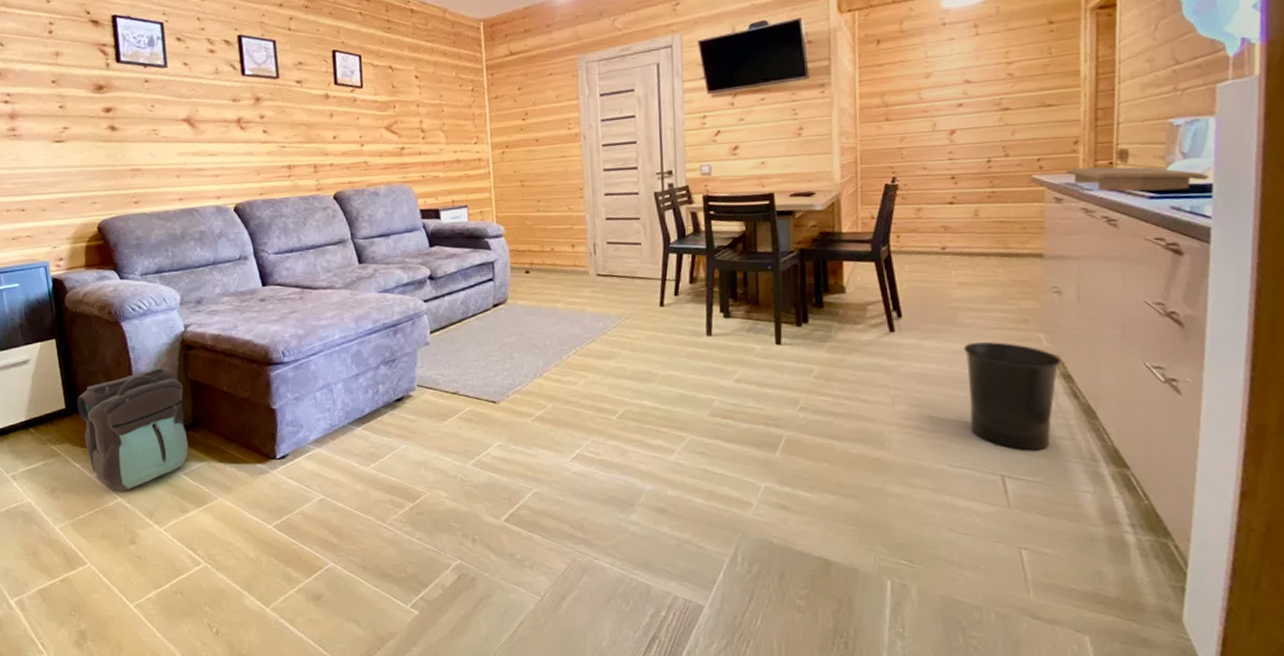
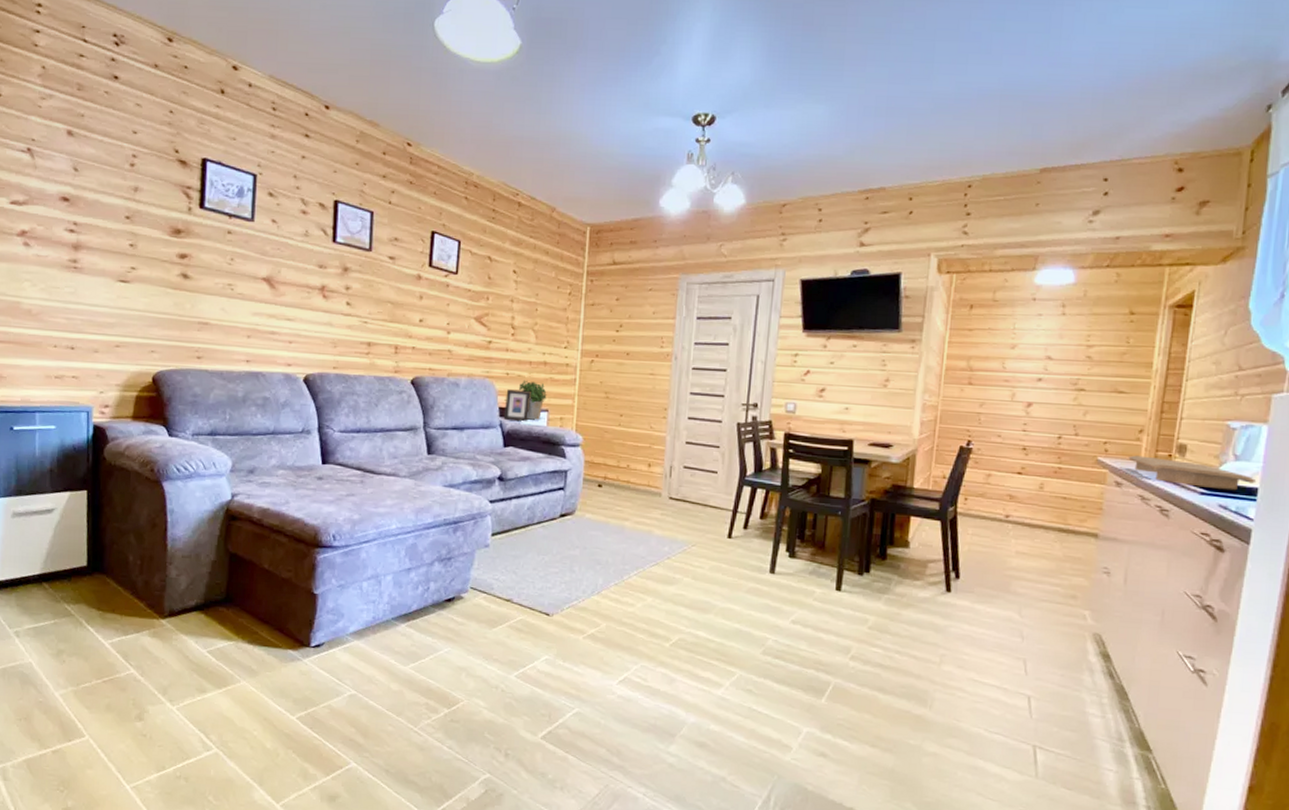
backpack: present [77,368,189,492] -> none [100,535,220,663]
picture frame: none [425,189,450,221] -> present [503,389,531,422]
potted plant: none [435,179,464,218] -> present [518,380,547,420]
waste bin: present [963,342,1061,450] -> none [1010,612,1102,724]

